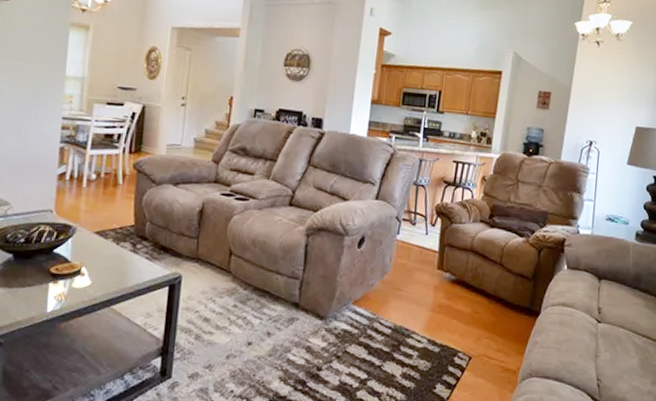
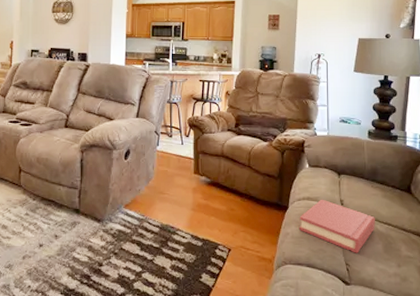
hardback book: none [550,305,634,368] -> present [299,199,375,253]

